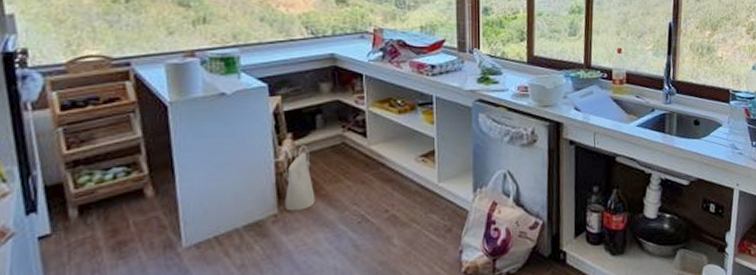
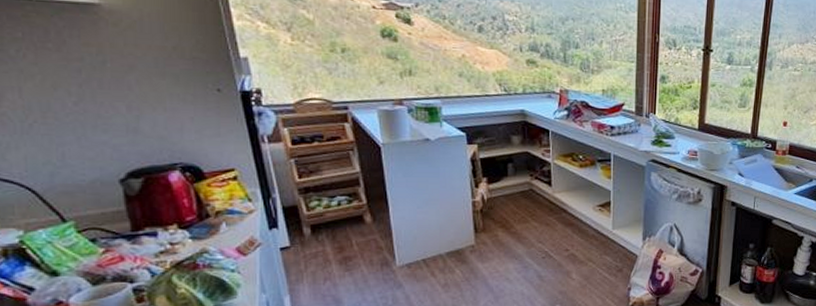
shopping bag: present [284,145,315,211] -> none [480,189,506,244]

